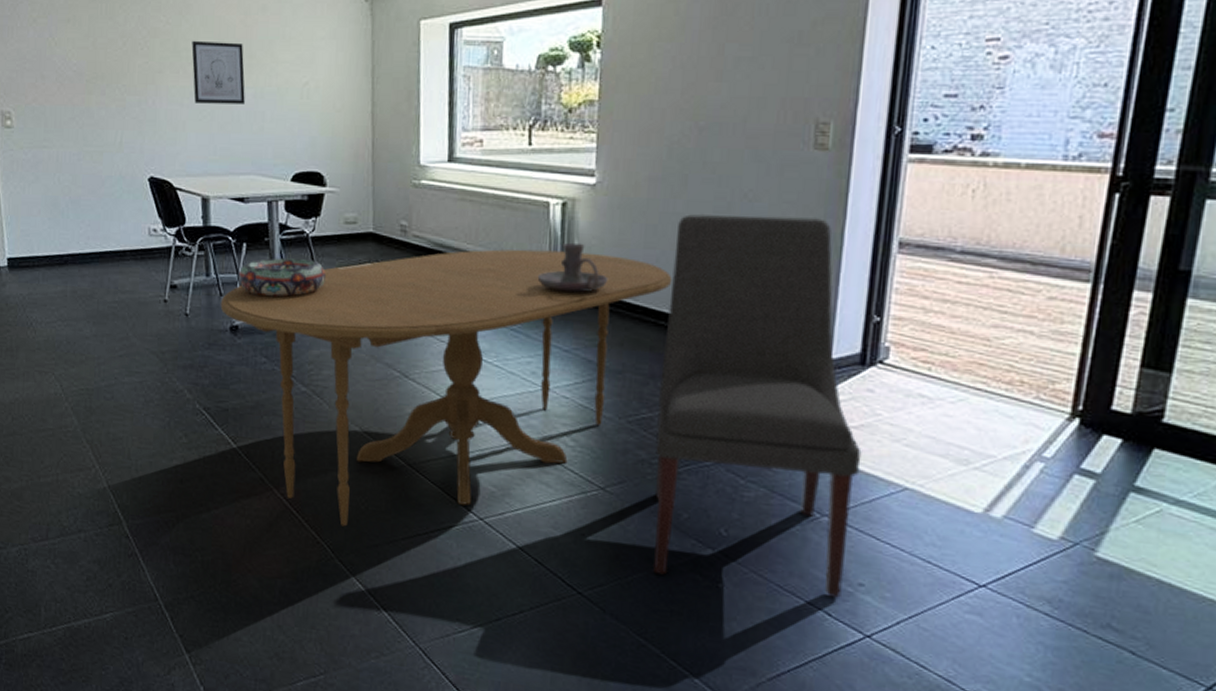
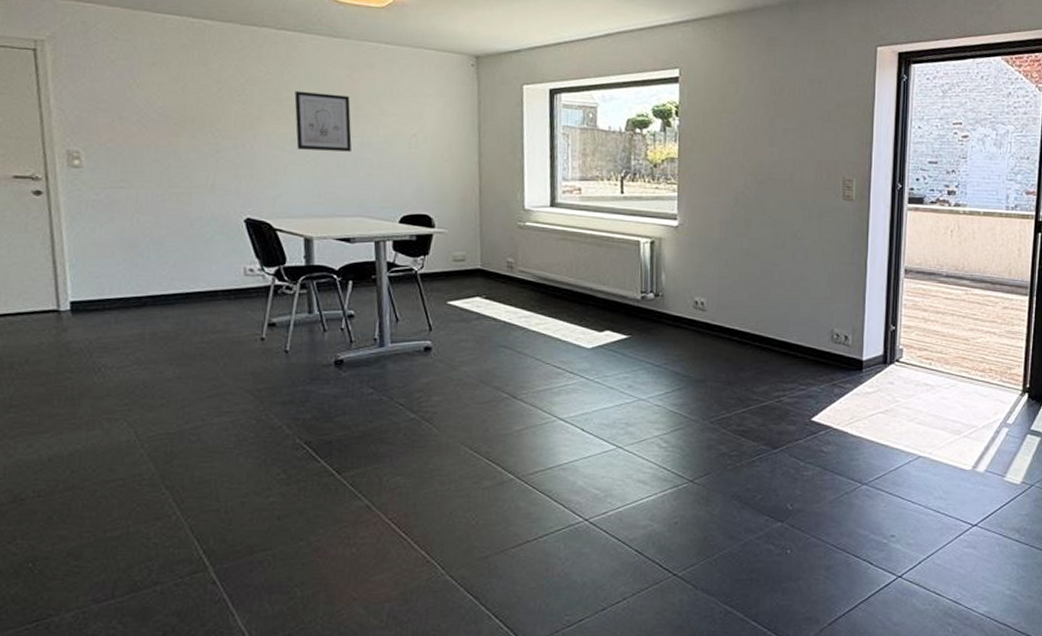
dining table: present [220,249,673,527] -> none [324,281,742,543]
decorative bowl: present [238,258,326,297] -> none [343,294,434,331]
candle holder: present [537,242,607,293] -> none [631,274,690,316]
chair: present [652,213,862,598] -> none [733,249,888,549]

